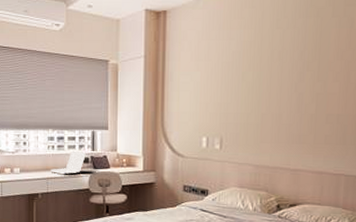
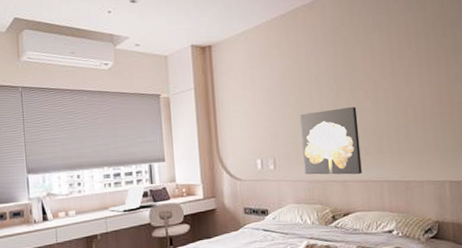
wall art: none [253,89,322,164] -> present [299,106,362,175]

